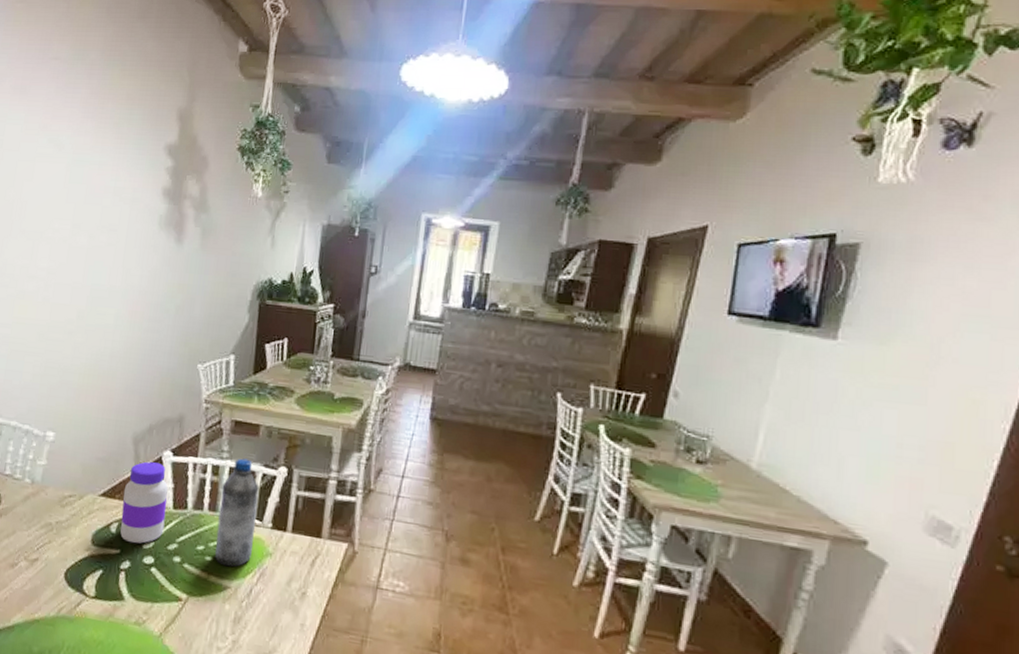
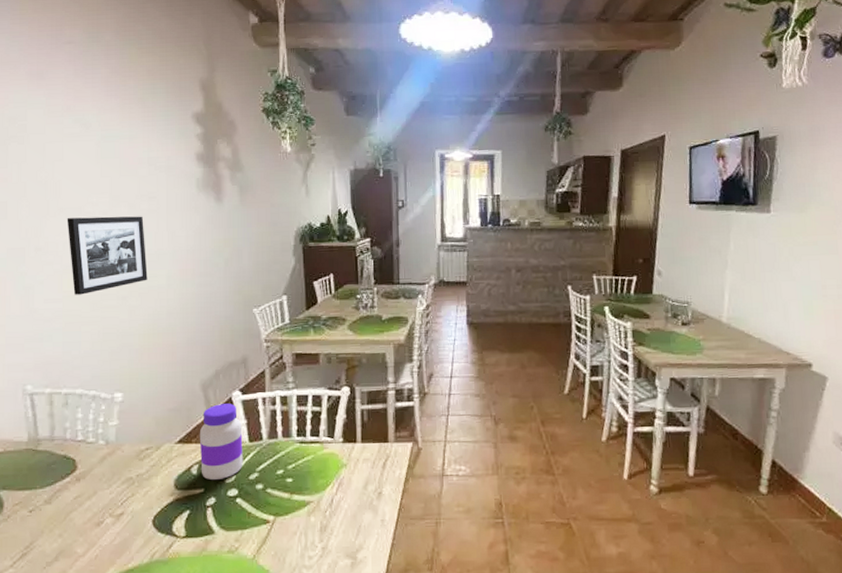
picture frame: none [23,241,101,323] -> present [67,216,148,295]
water bottle: present [215,458,259,567] -> none [292,385,328,484]

